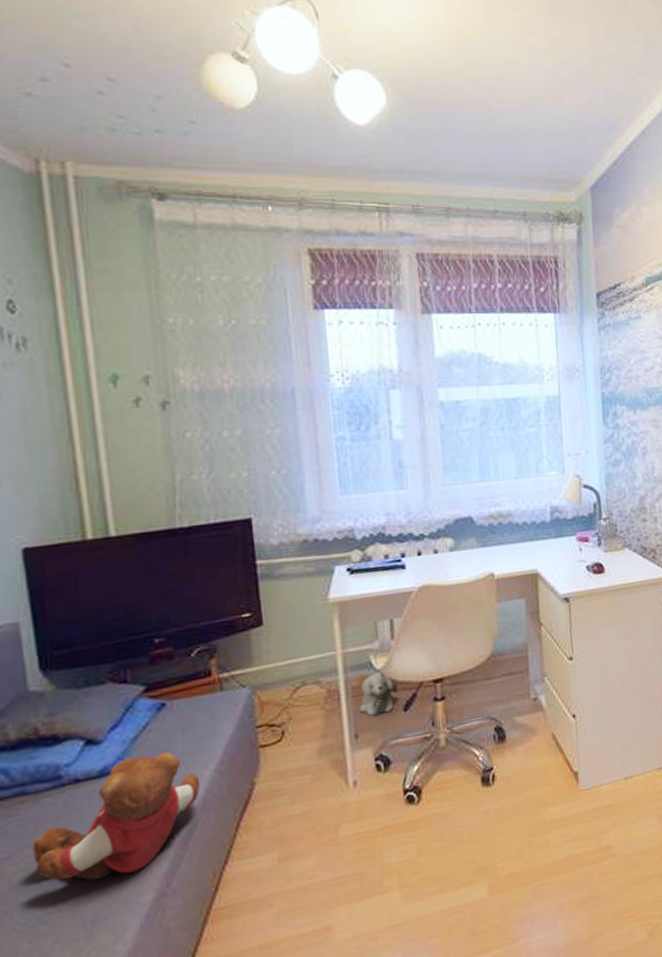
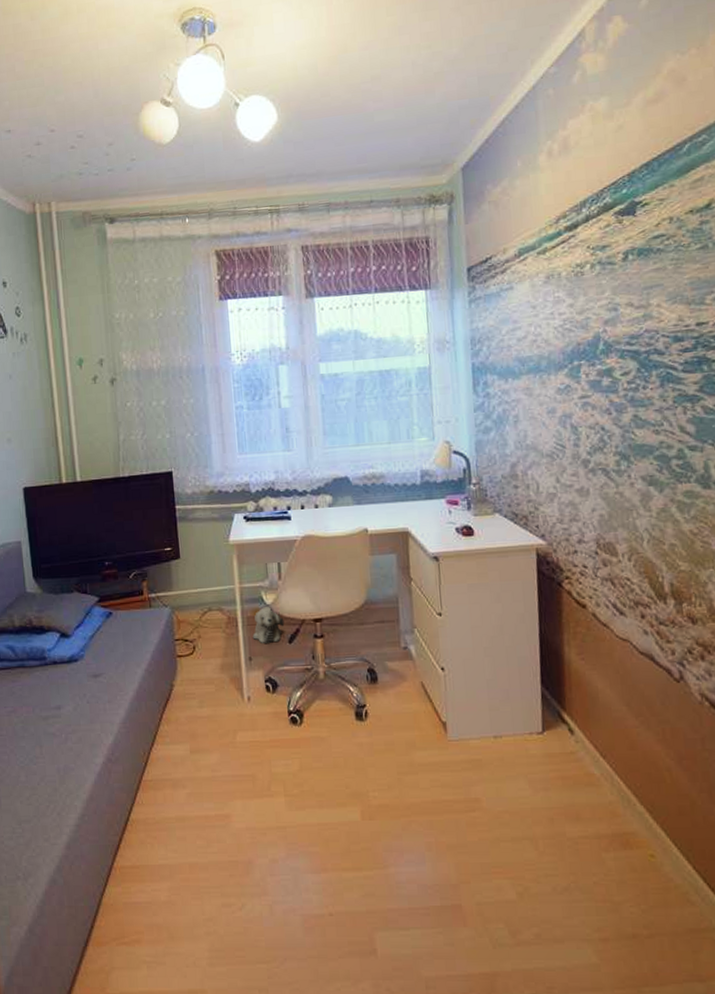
teddy bear: present [32,751,201,881] -> none [27,650,135,740]

